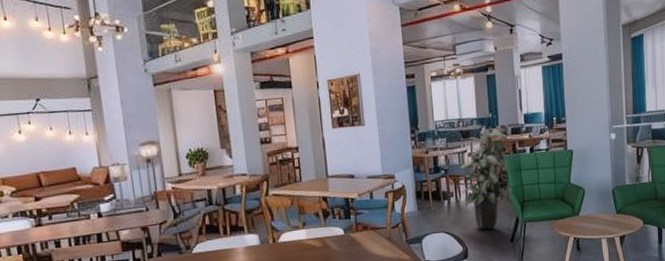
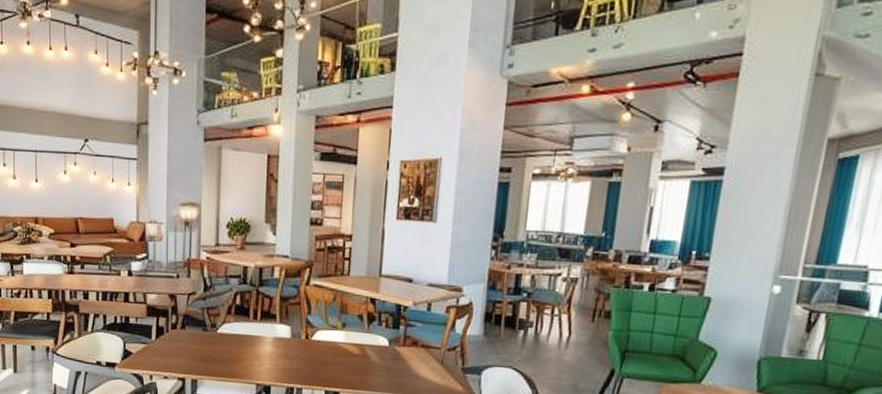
indoor plant: present [460,124,511,230] -> none [545,242,623,378]

